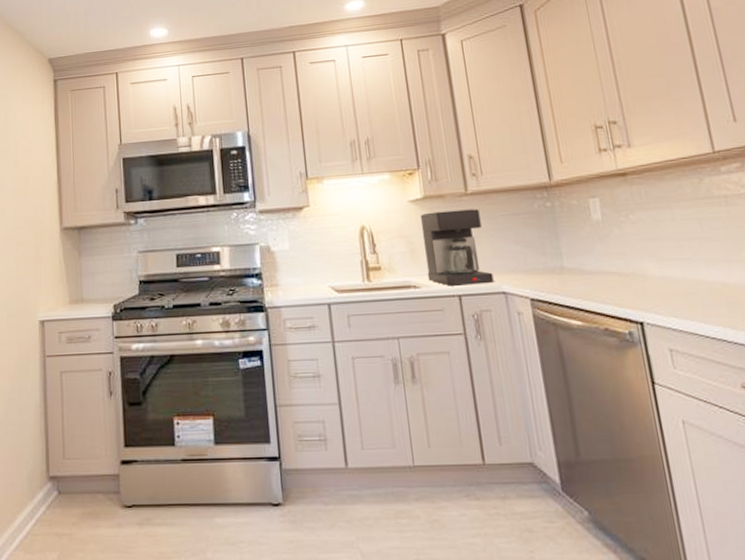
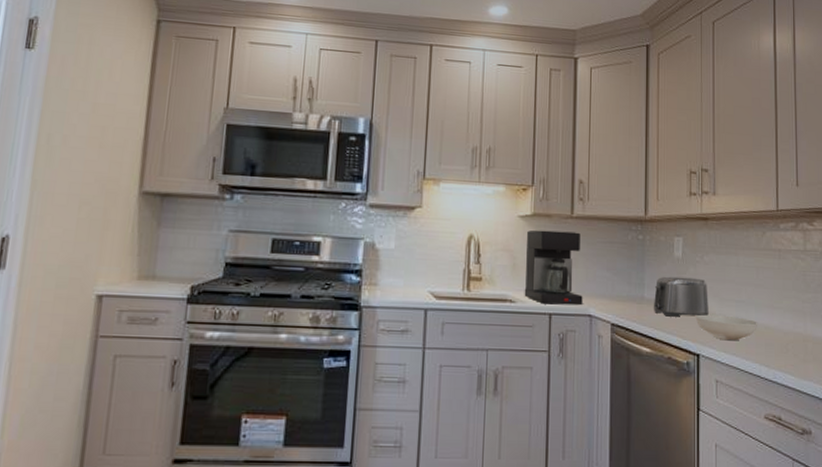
toaster: none [575,239,647,285] -> present [653,276,709,317]
bowl: none [630,276,713,304] -> present [695,314,758,341]

